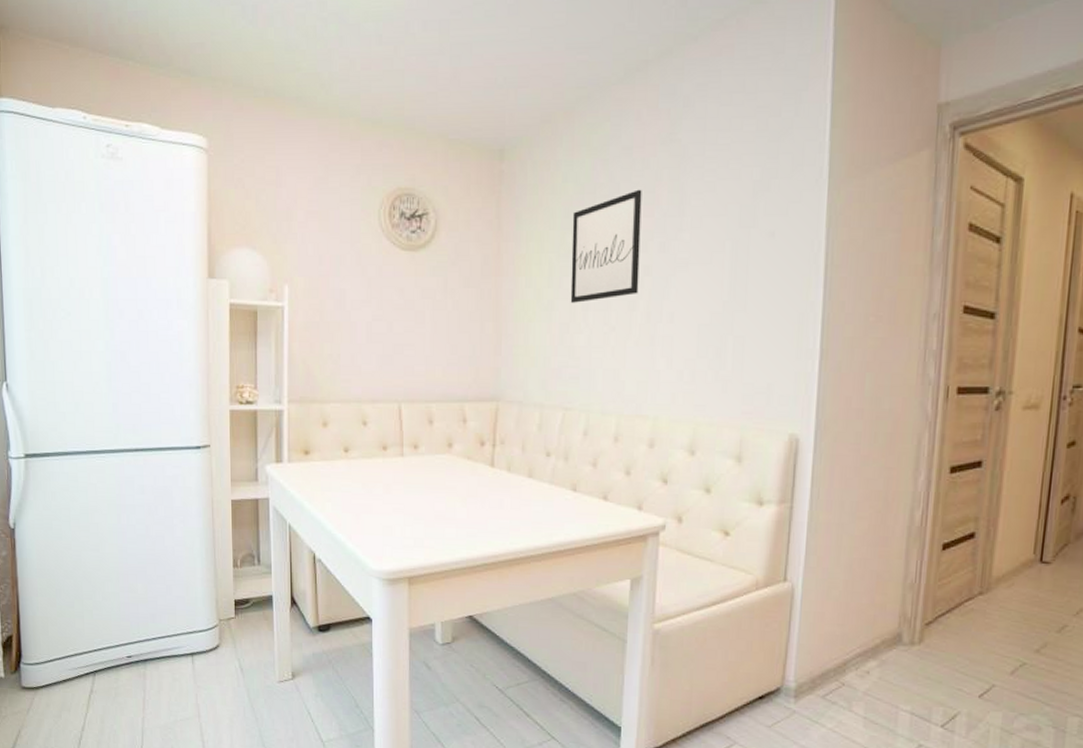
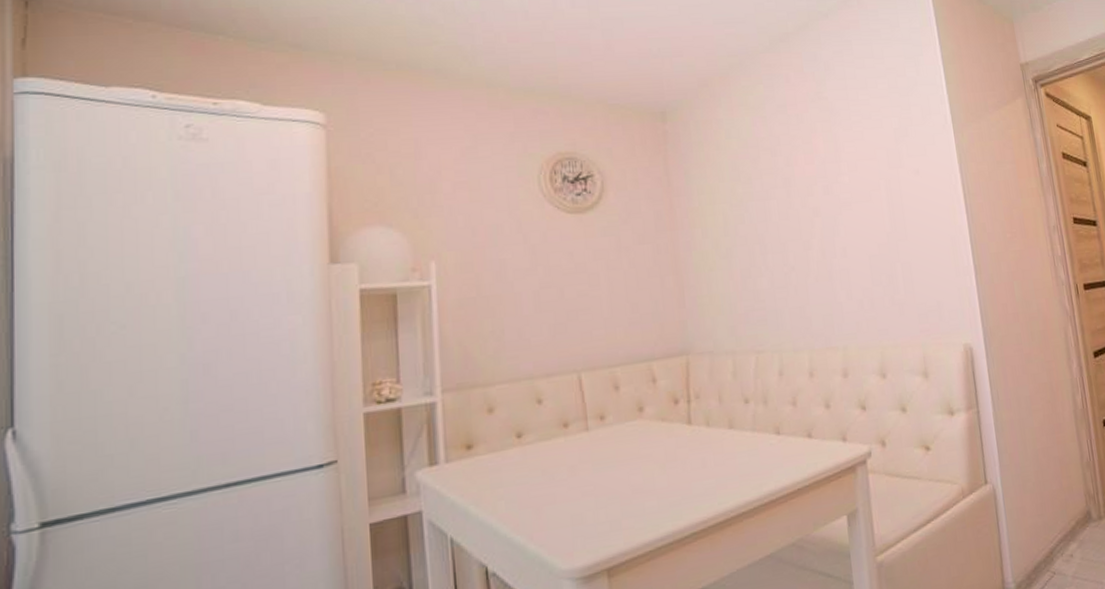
wall art: present [570,189,642,303] -> none [739,141,811,249]

